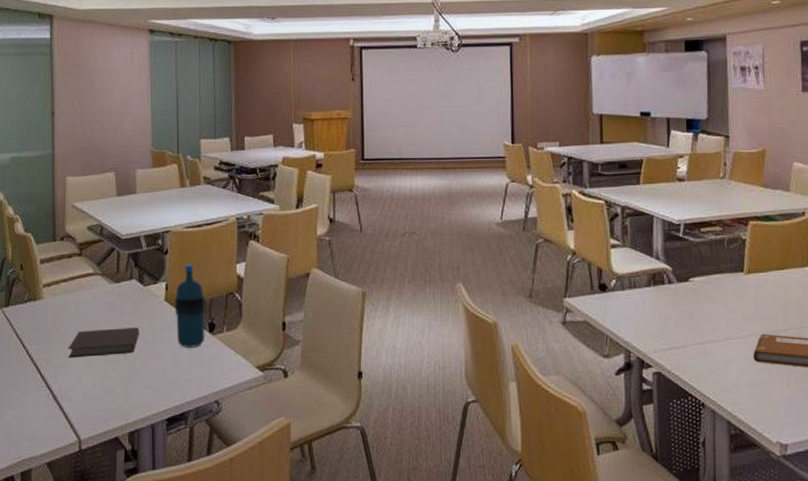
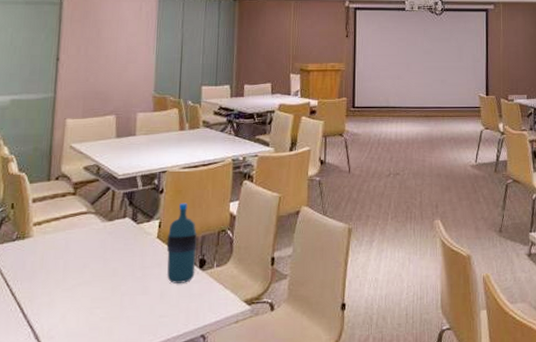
notebook: present [68,328,140,358] -> none [53,265,130,296]

